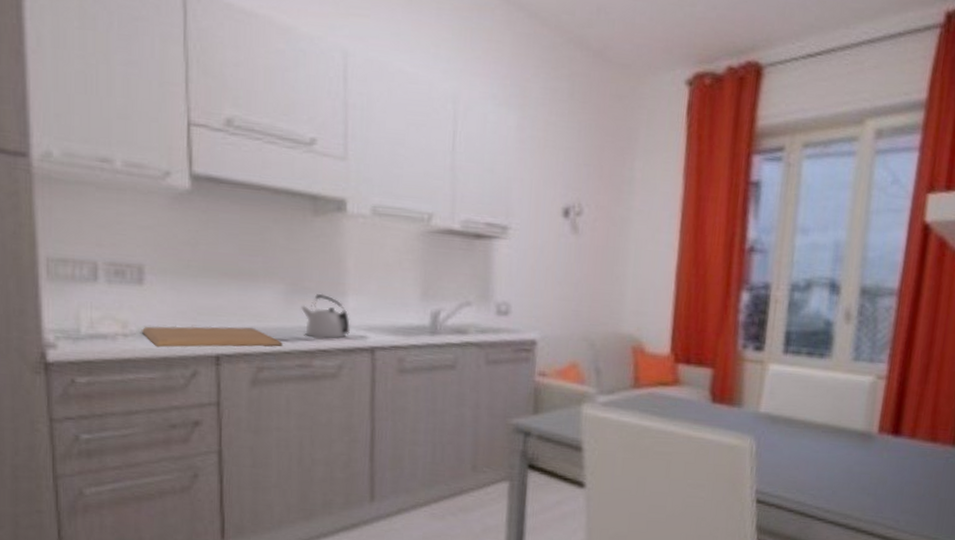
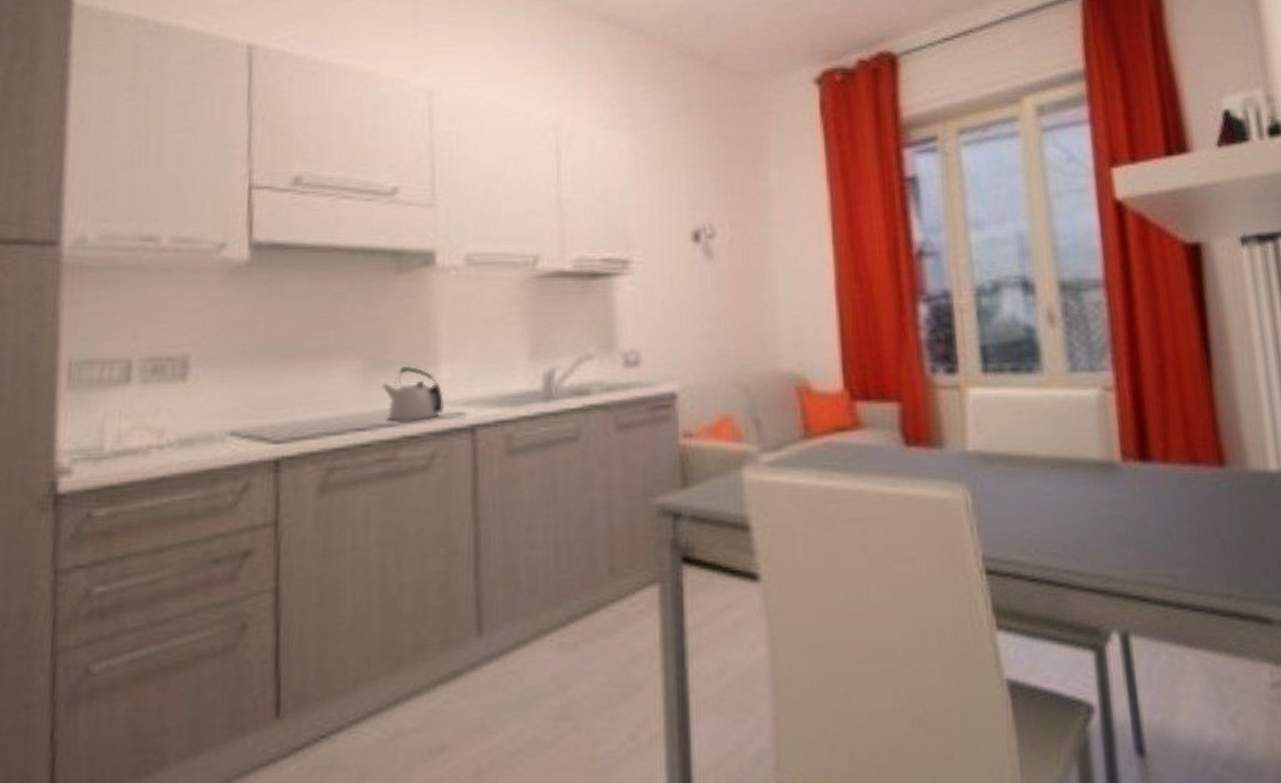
chopping board: present [141,326,284,348] -> none [181,419,361,458]

